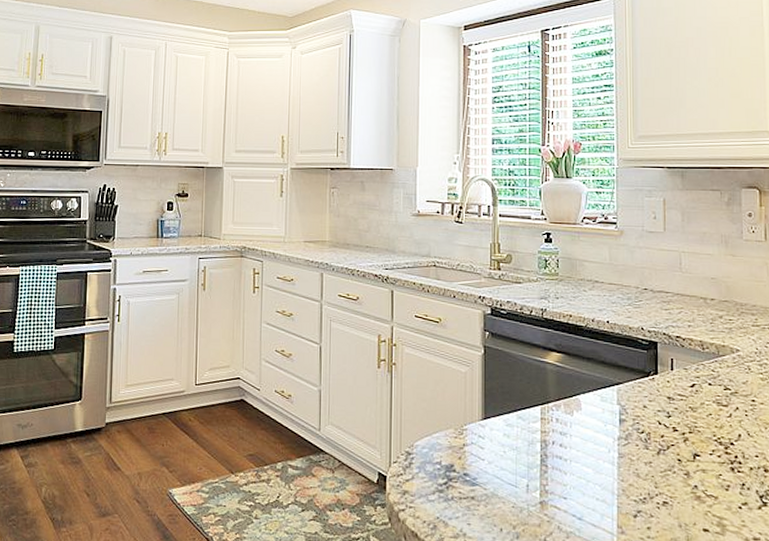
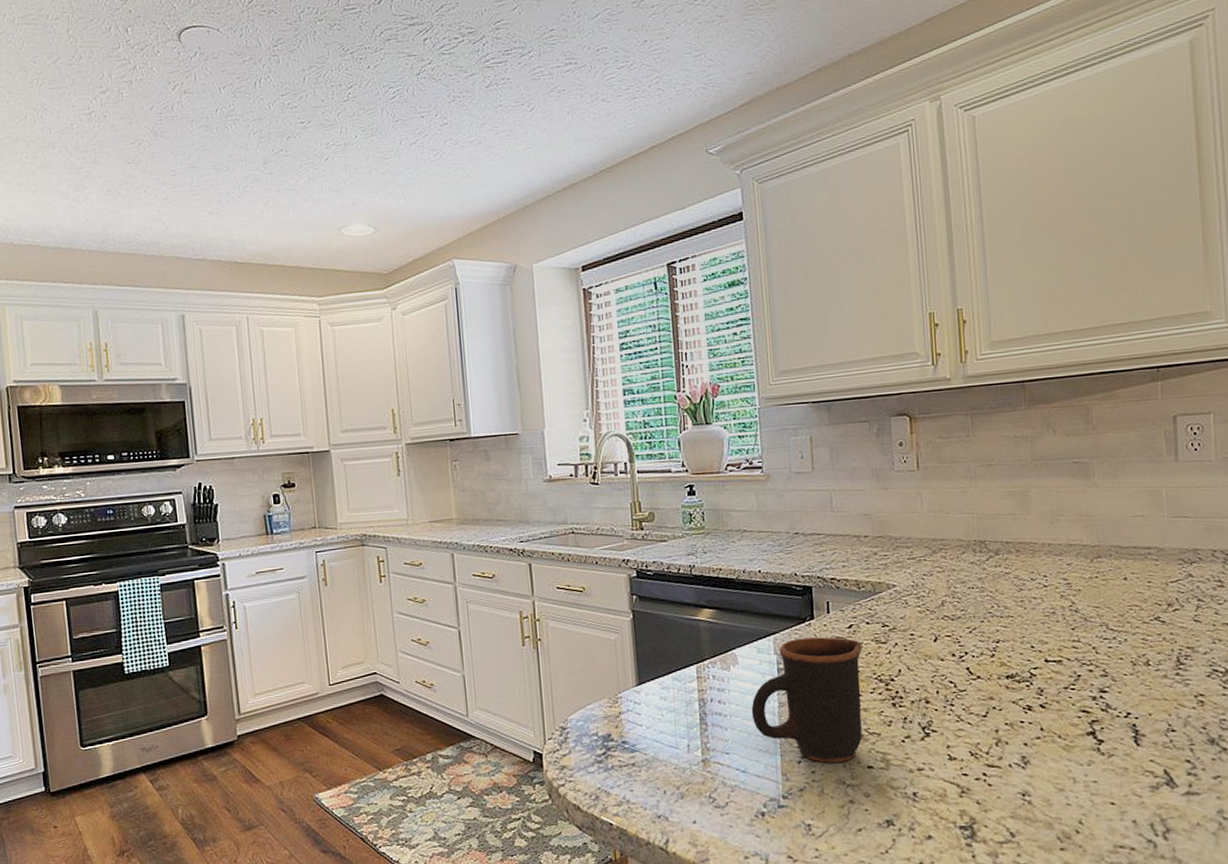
mug: none [591,391,704,521] -> present [751,637,862,763]

